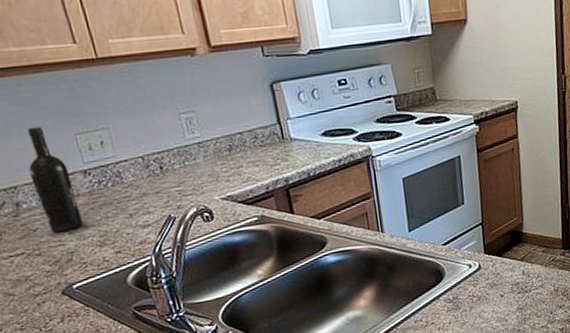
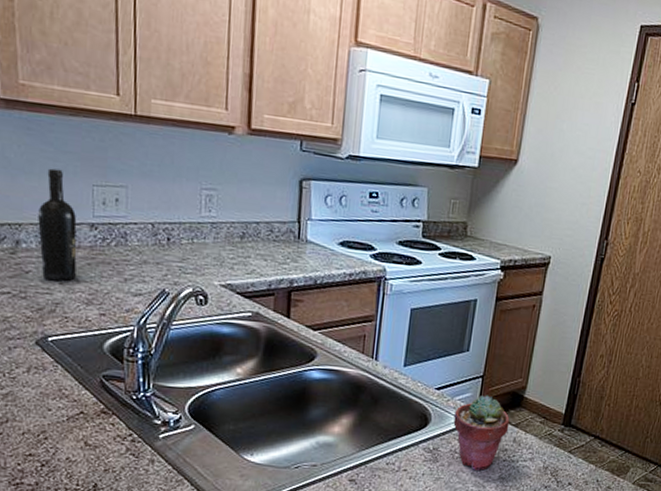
potted succulent: none [464,239,516,308] -> present [453,394,510,471]

